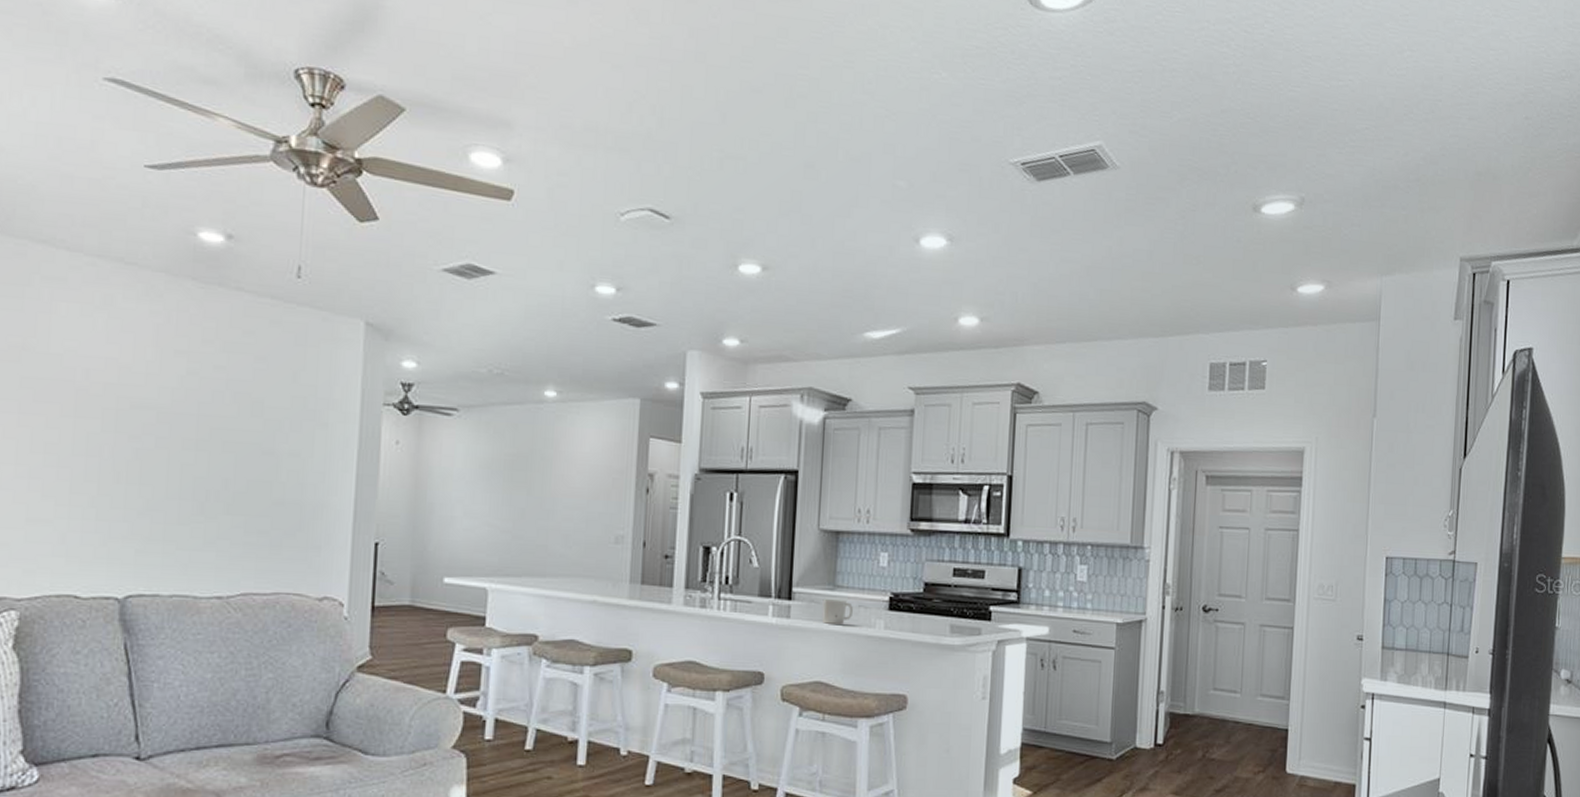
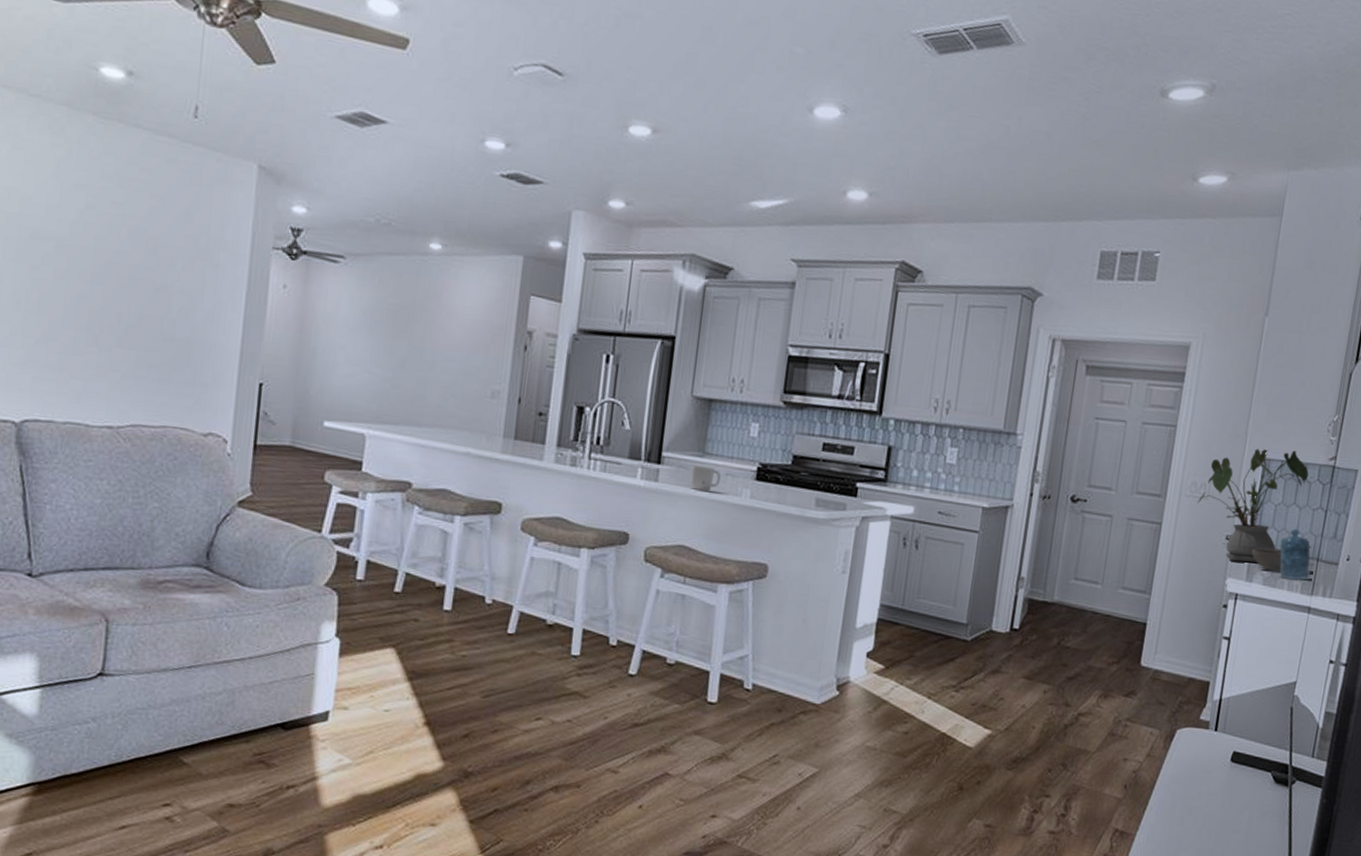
house plant: none [1326,547,1430,662] -> present [1197,448,1309,564]
bowl: none [1383,645,1414,668] -> present [1251,548,1282,571]
canister: none [1409,624,1443,676] -> present [1279,528,1312,581]

